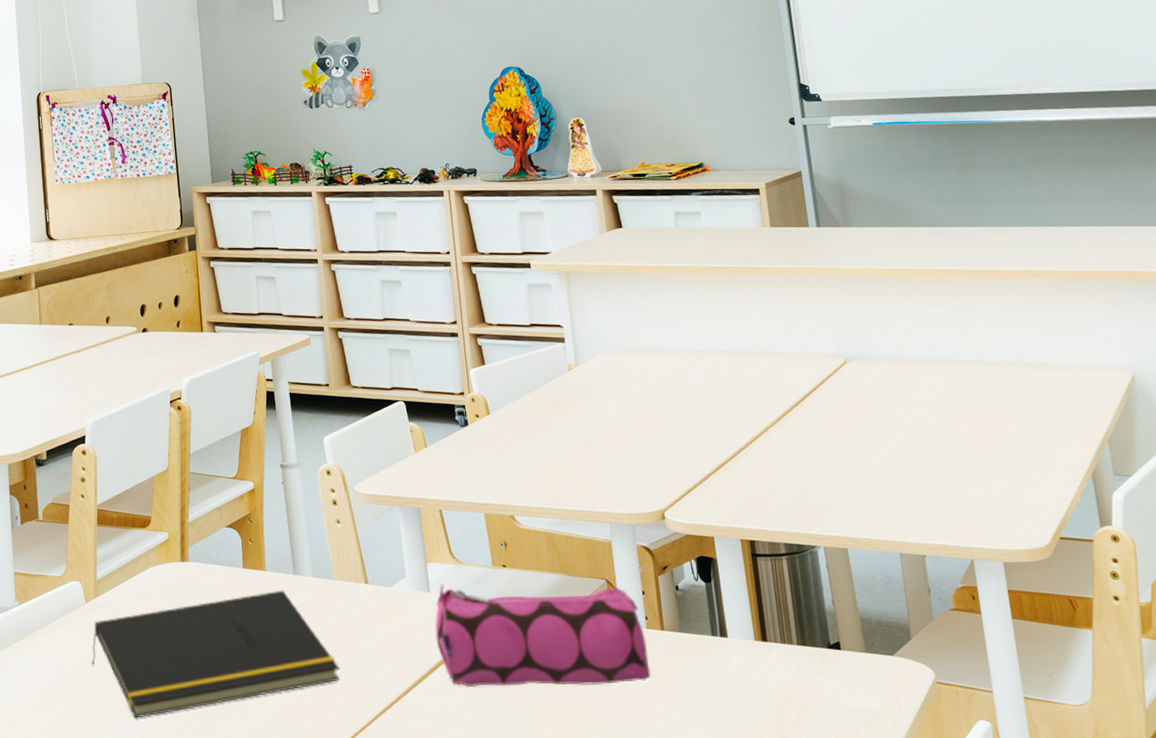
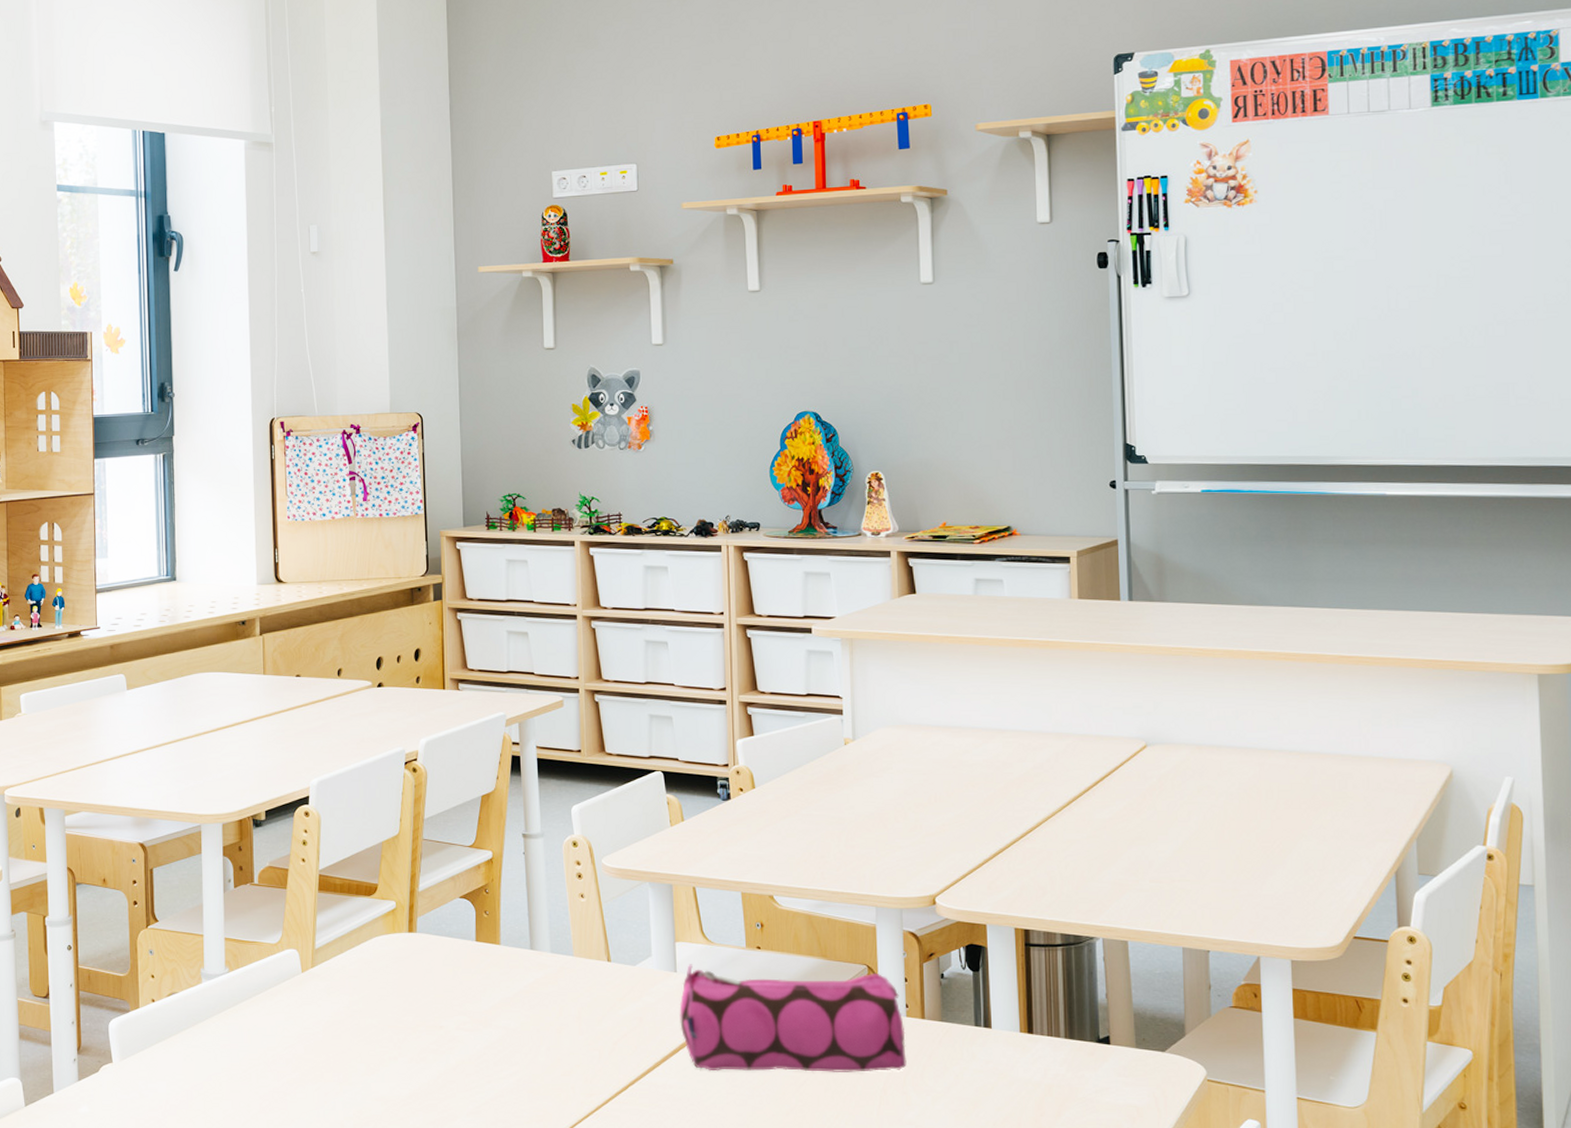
notepad: present [91,590,340,719] -> none [305,965,574,1093]

